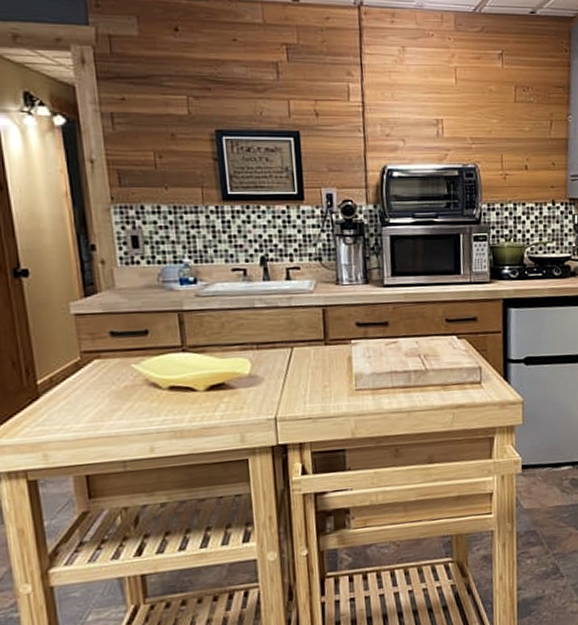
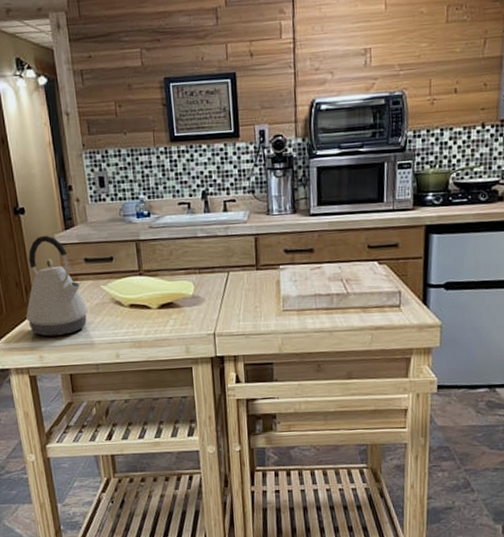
kettle: none [25,303,114,429] -> present [26,235,89,337]

